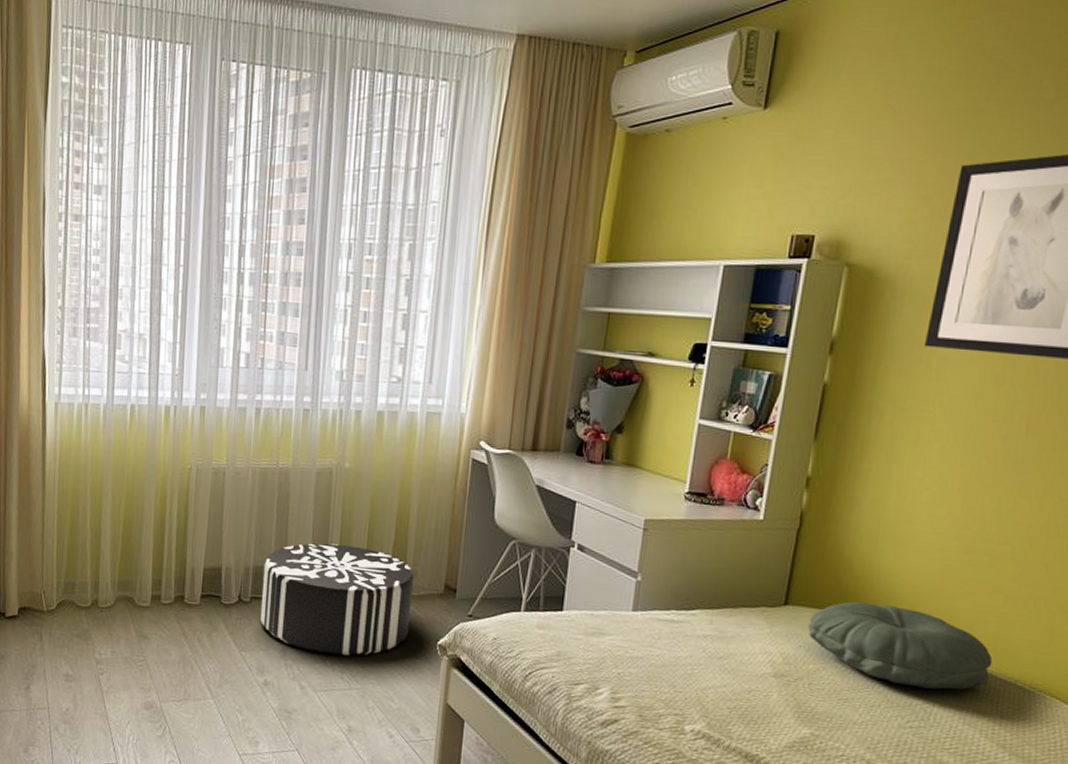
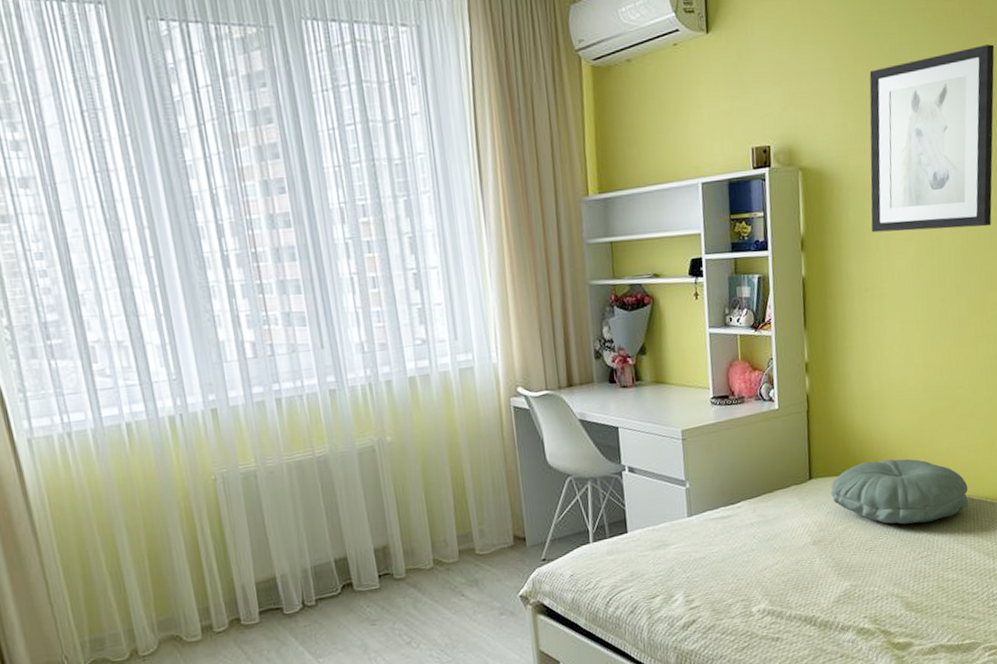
pouf: present [261,543,415,656] -> none [322,518,488,639]

